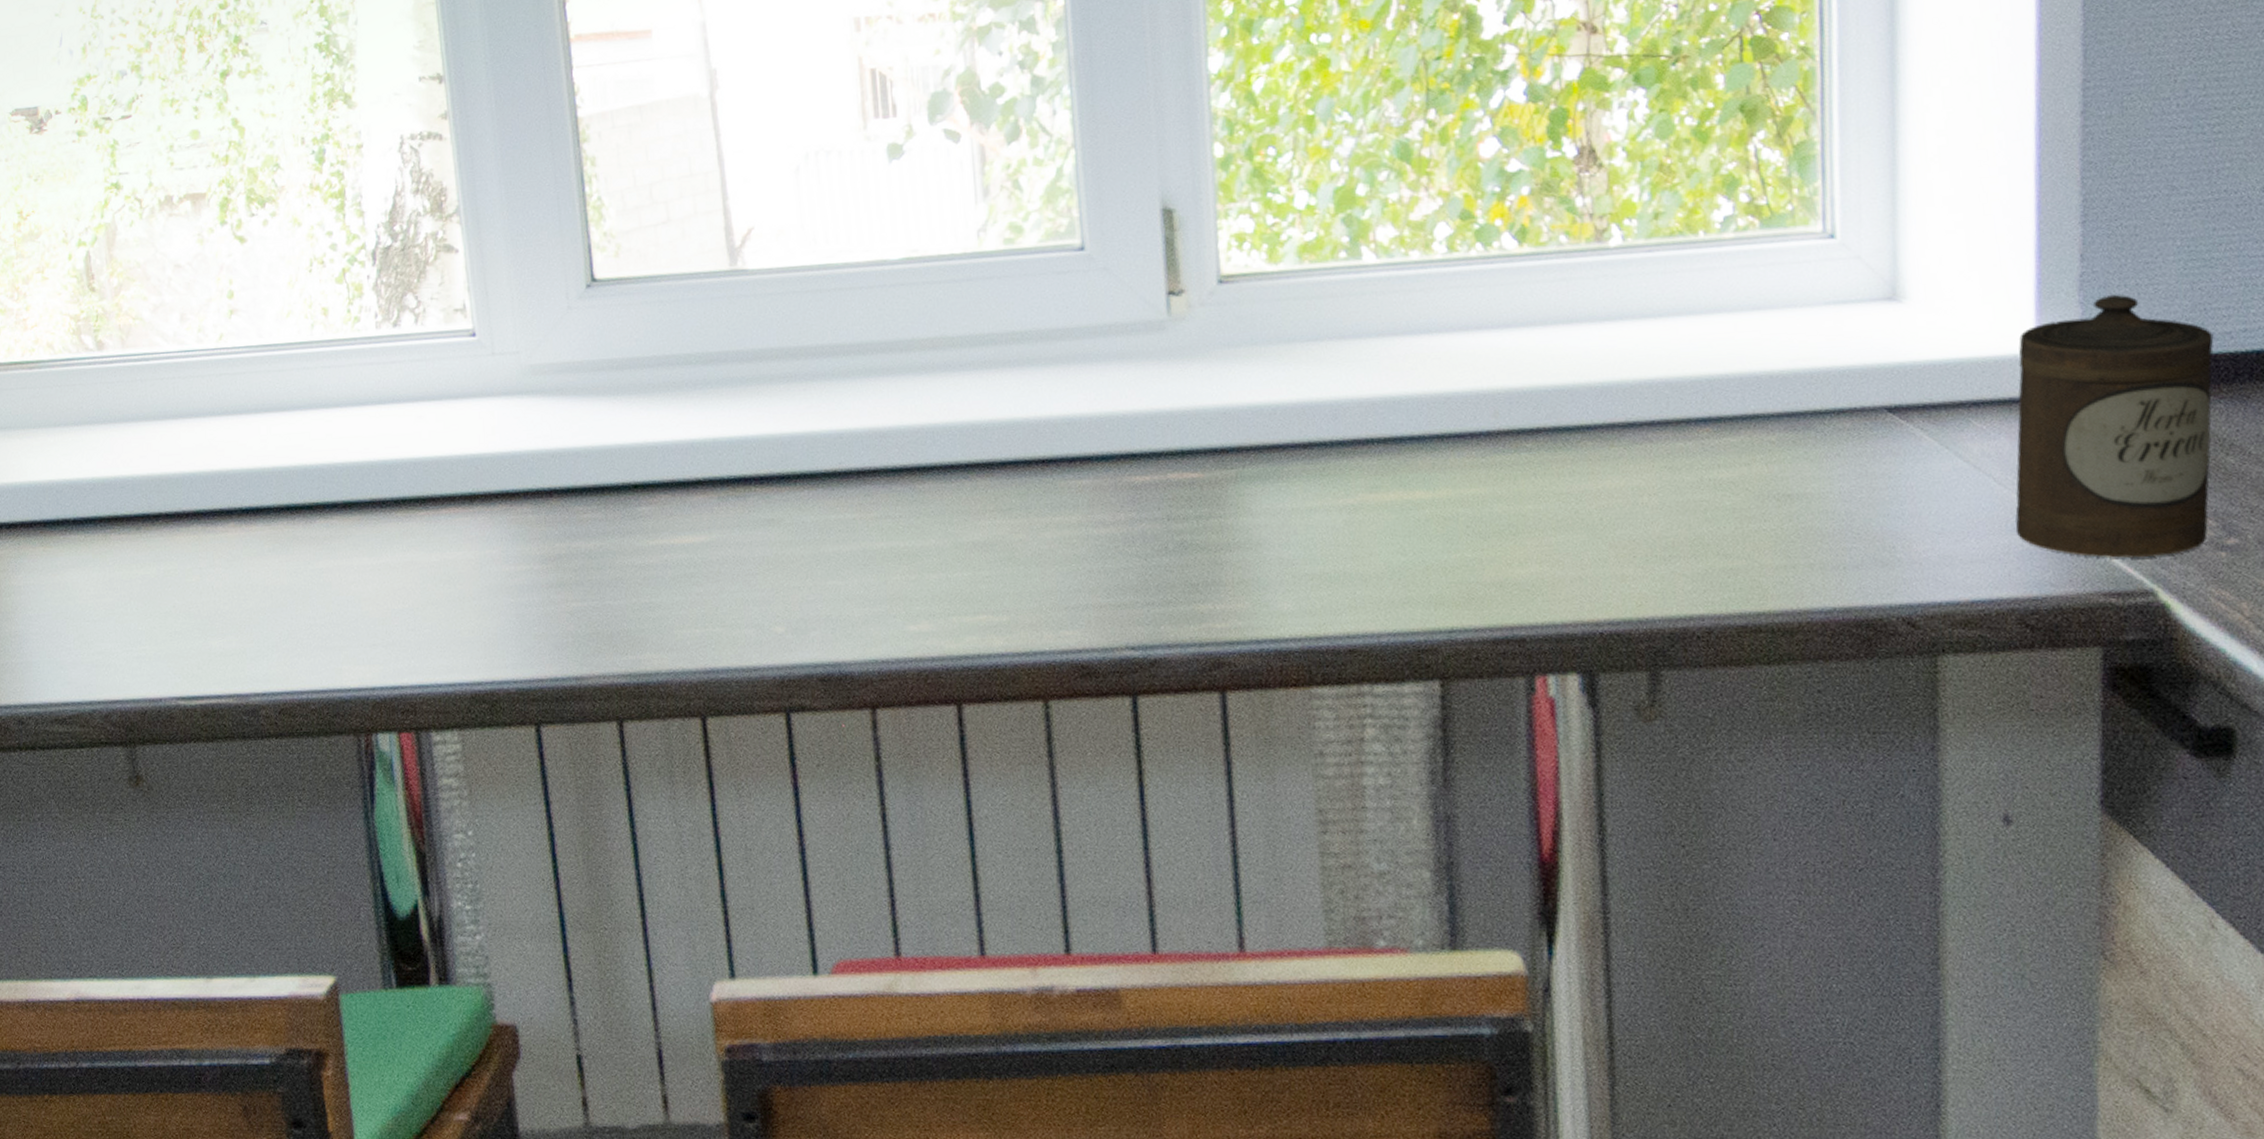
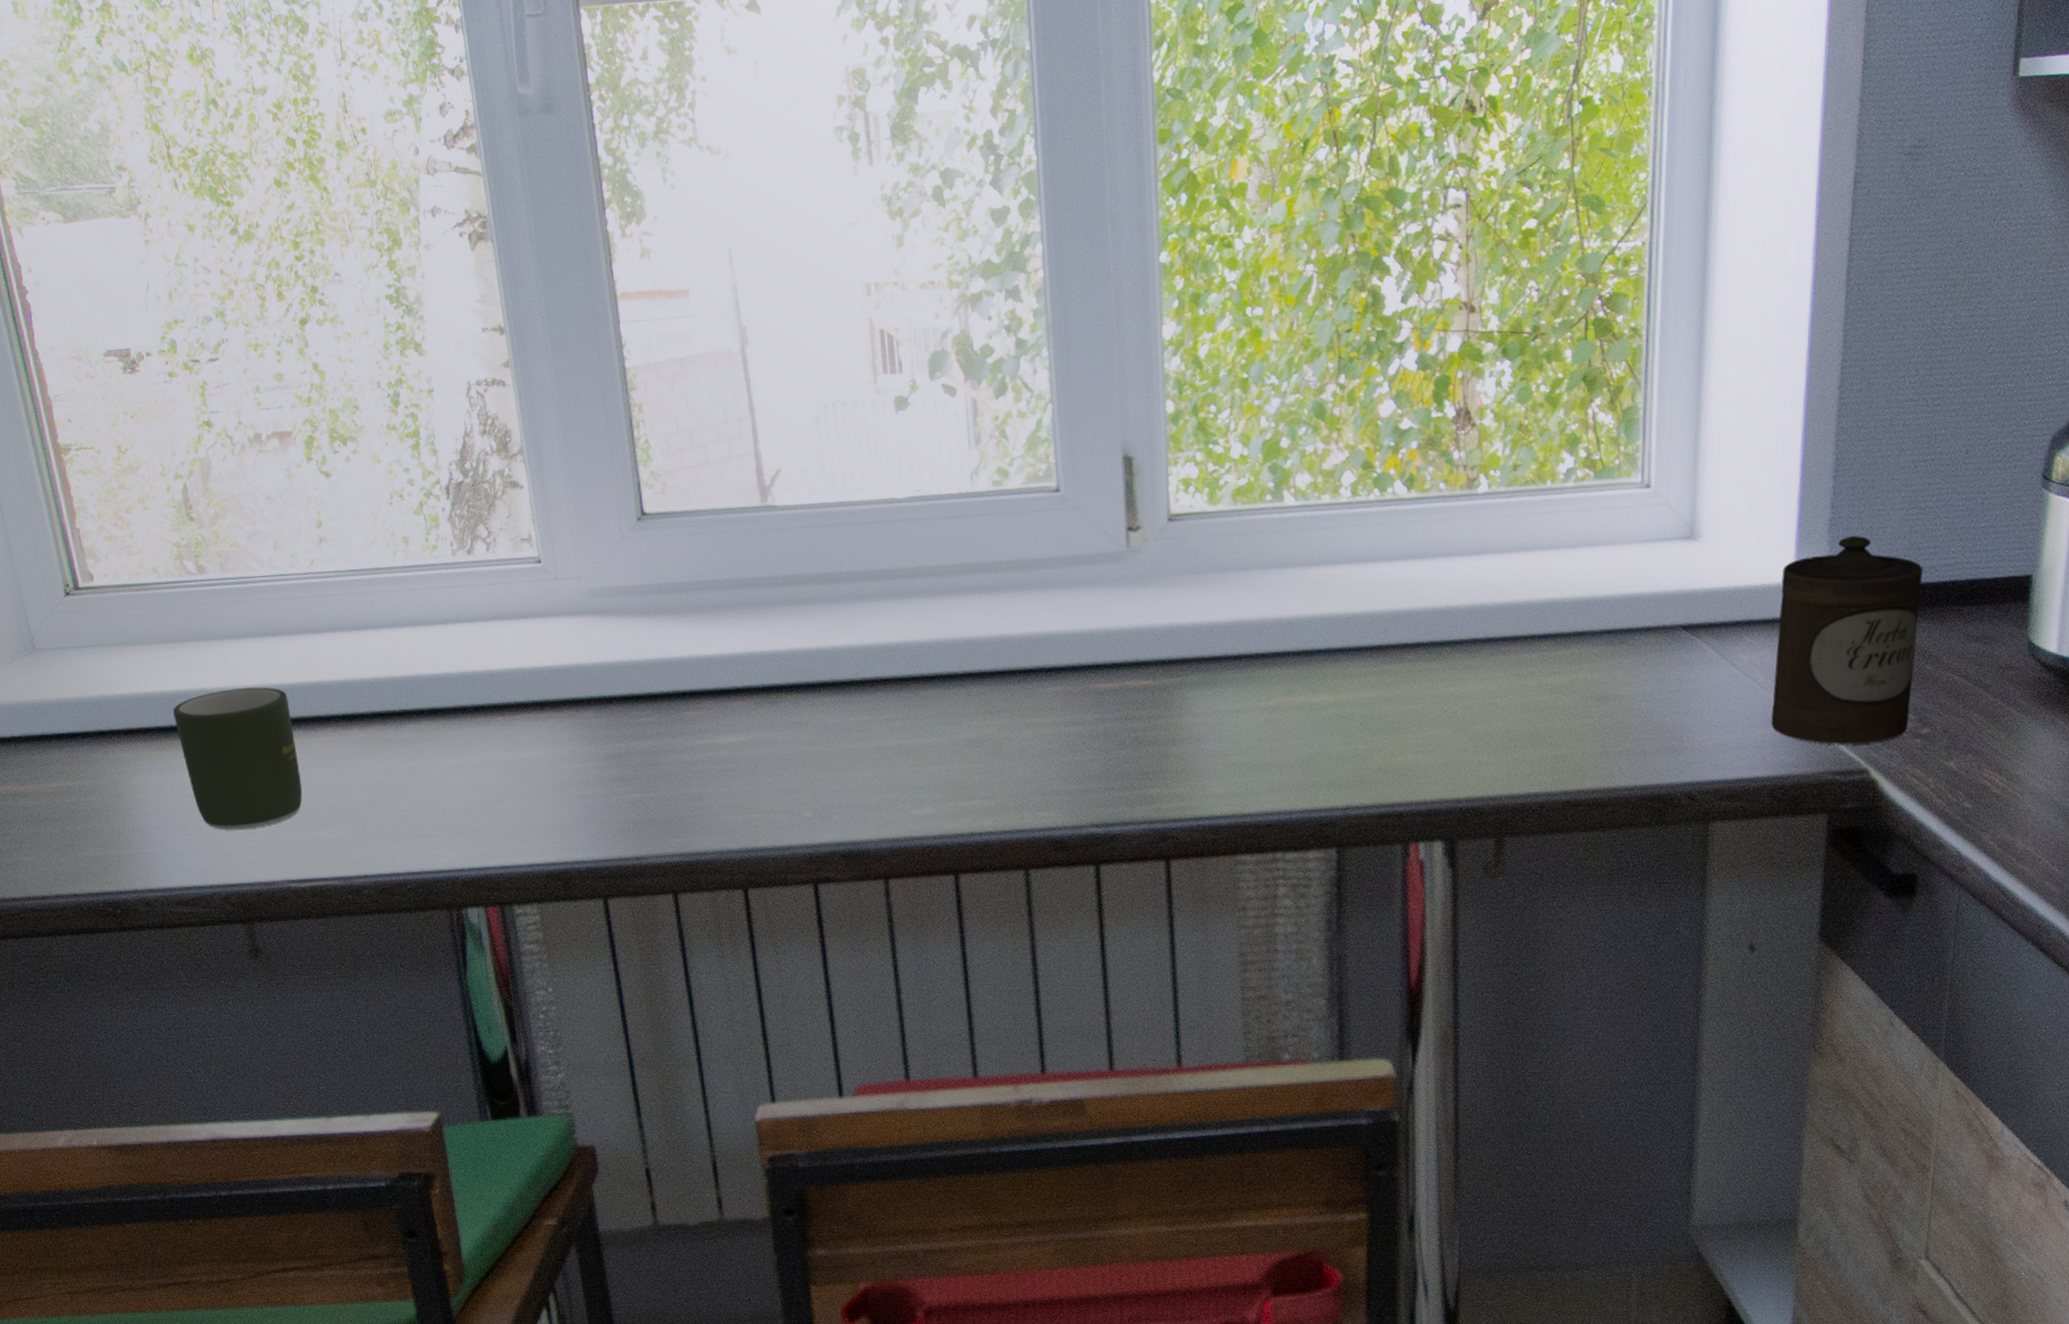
mug: none [61,476,198,638] -> present [173,687,302,830]

